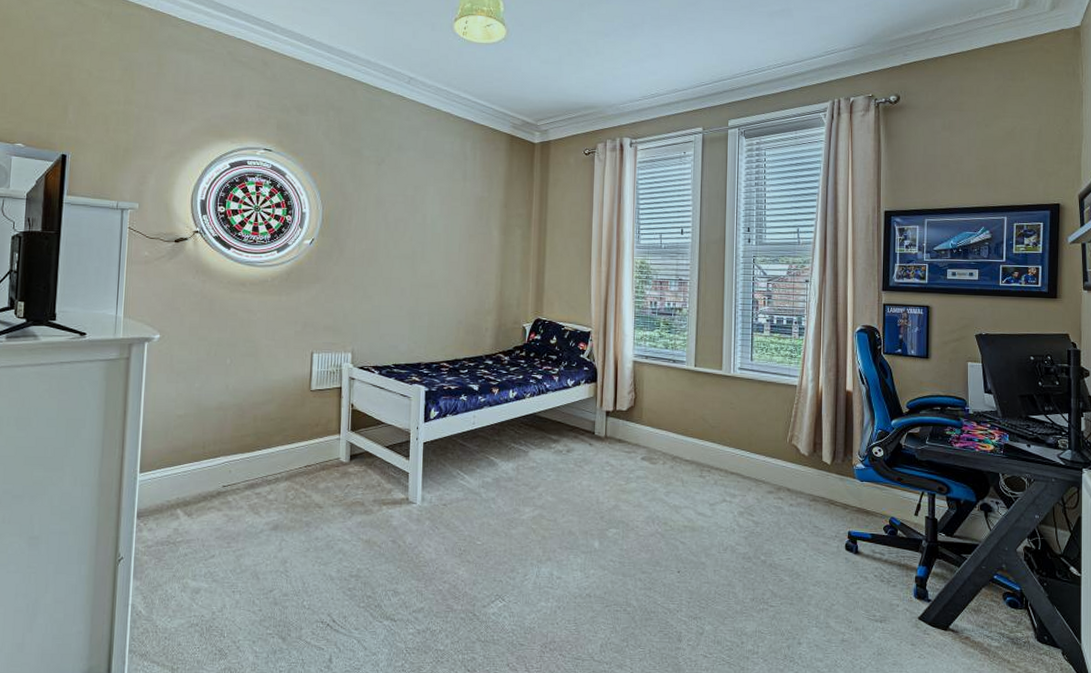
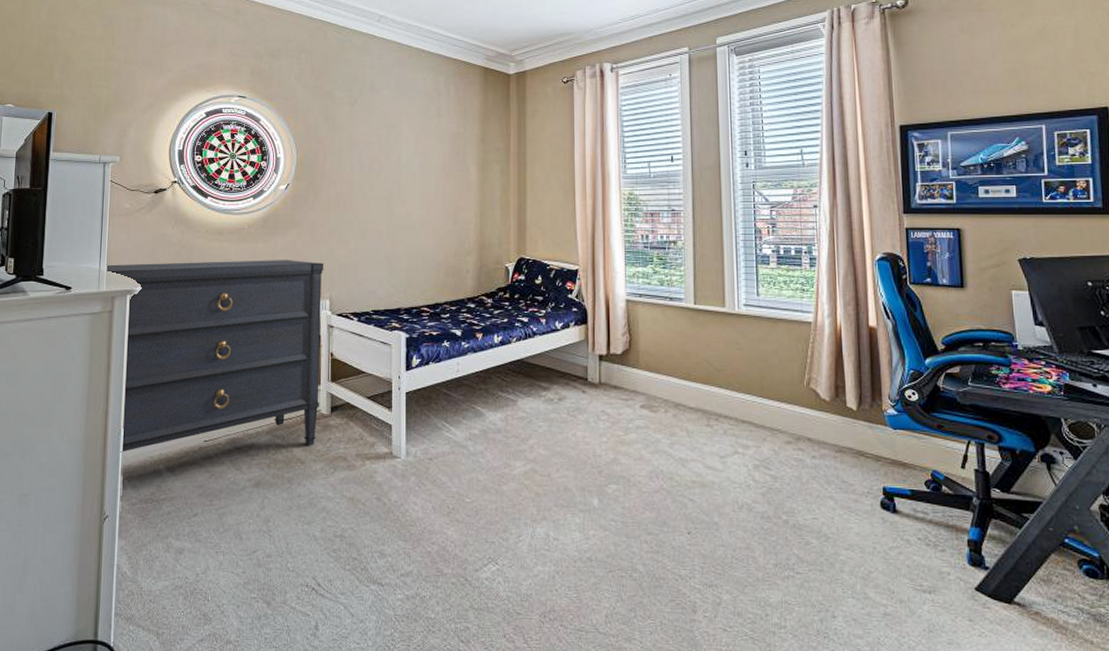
dresser: none [124,311,347,497] -> present [107,260,324,453]

